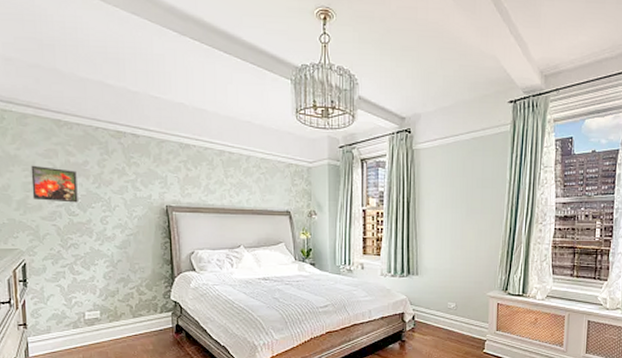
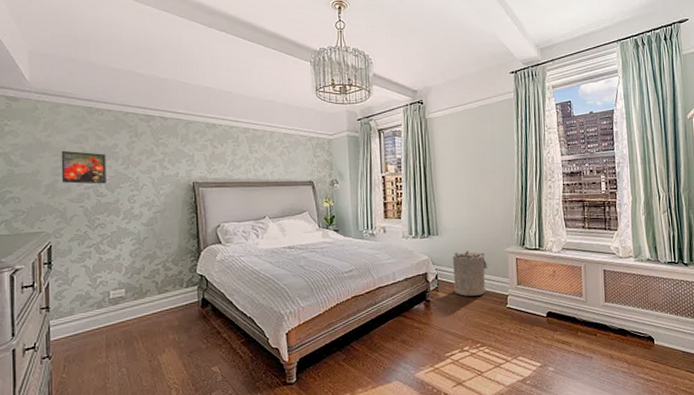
laundry hamper: none [431,293,470,339] -> present [452,251,491,296]

